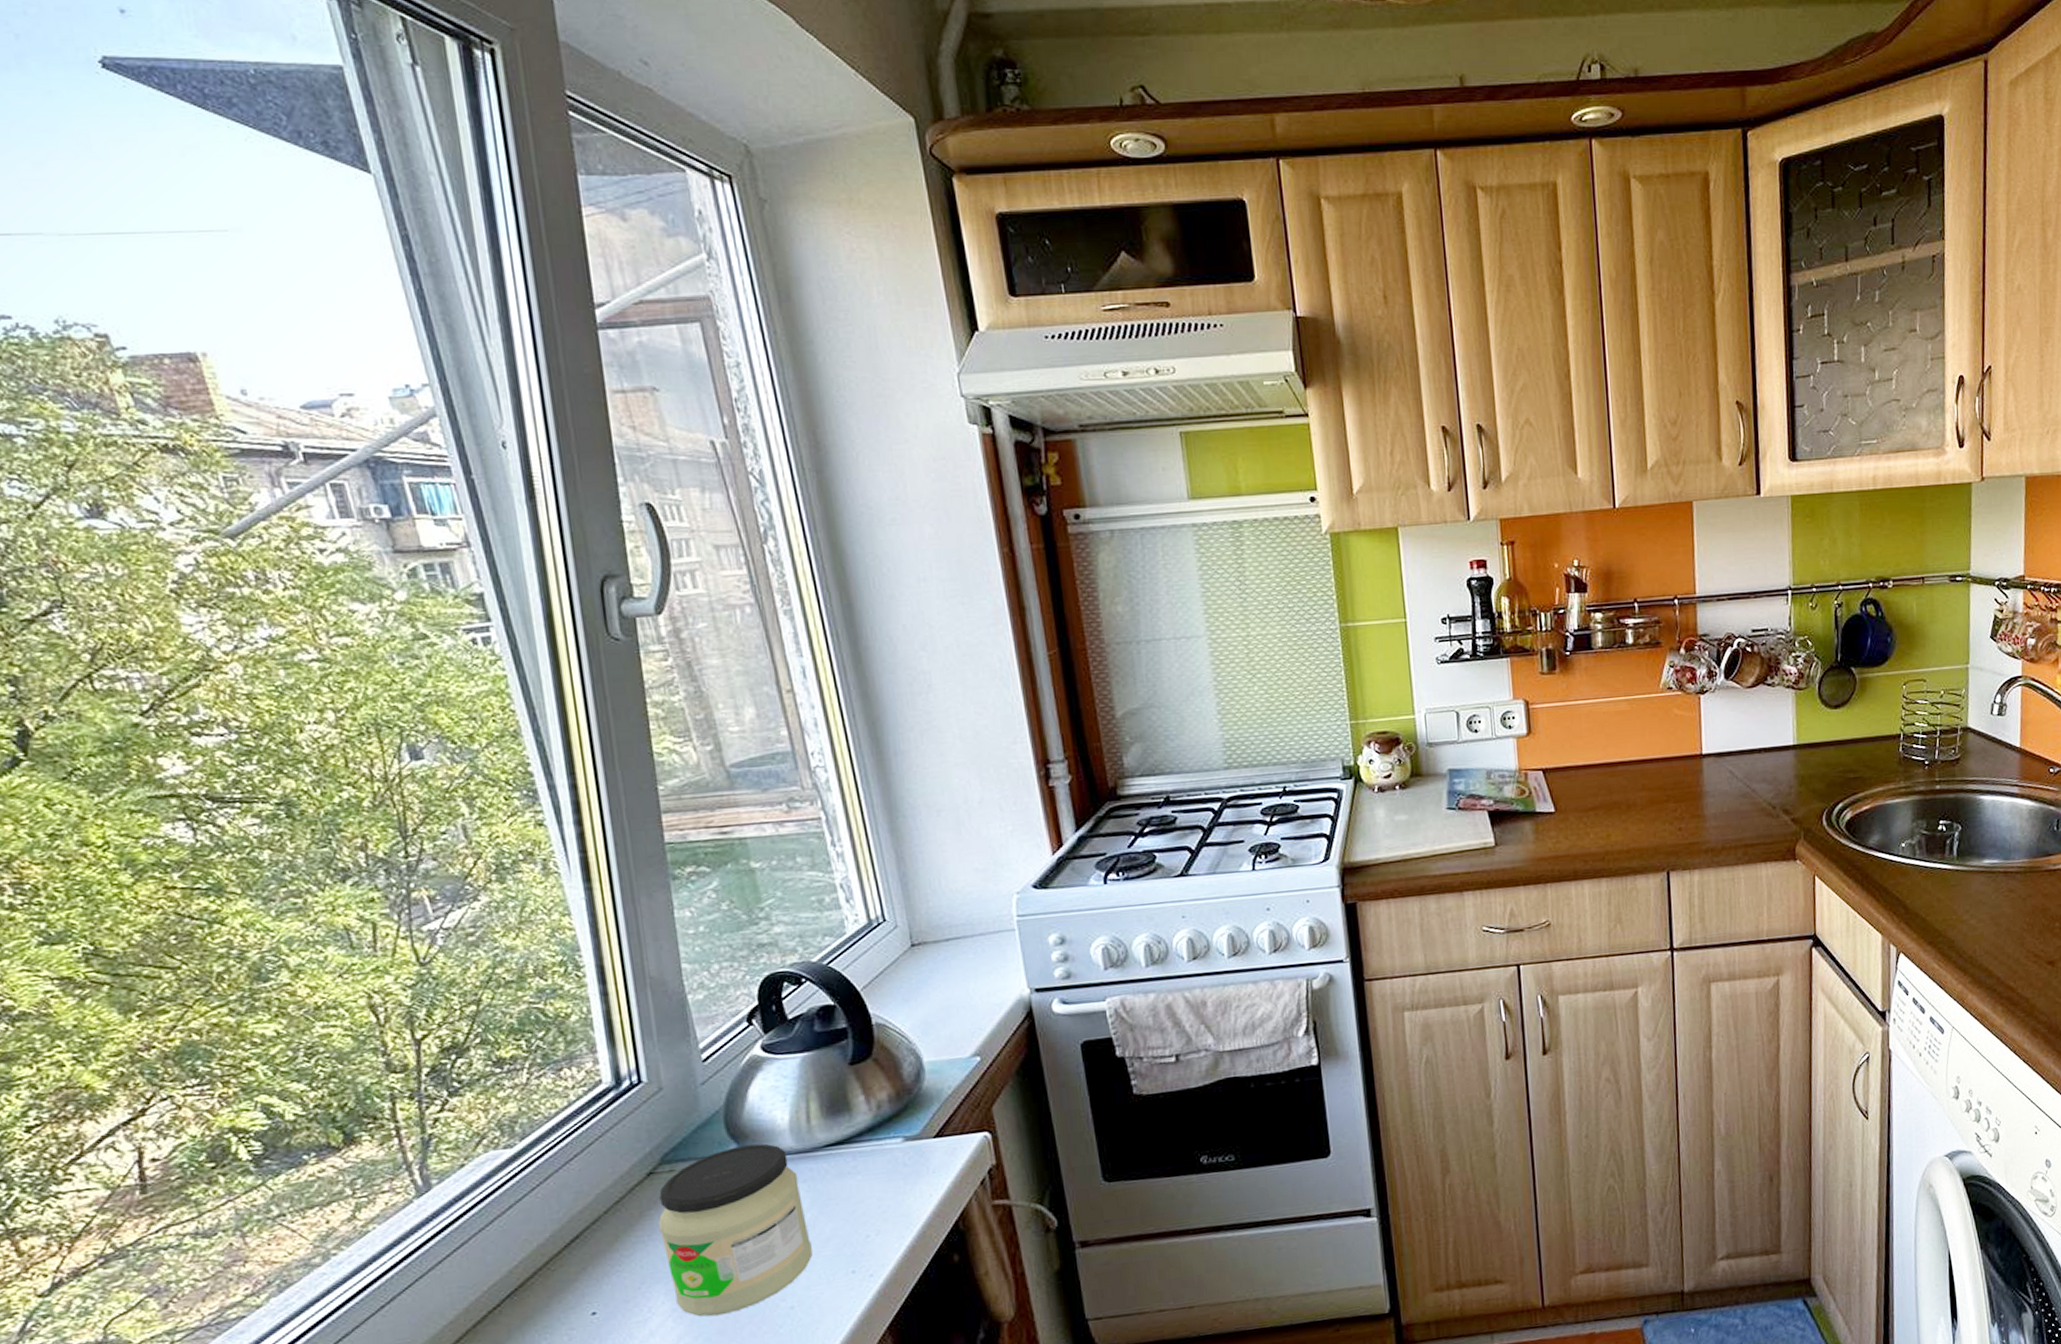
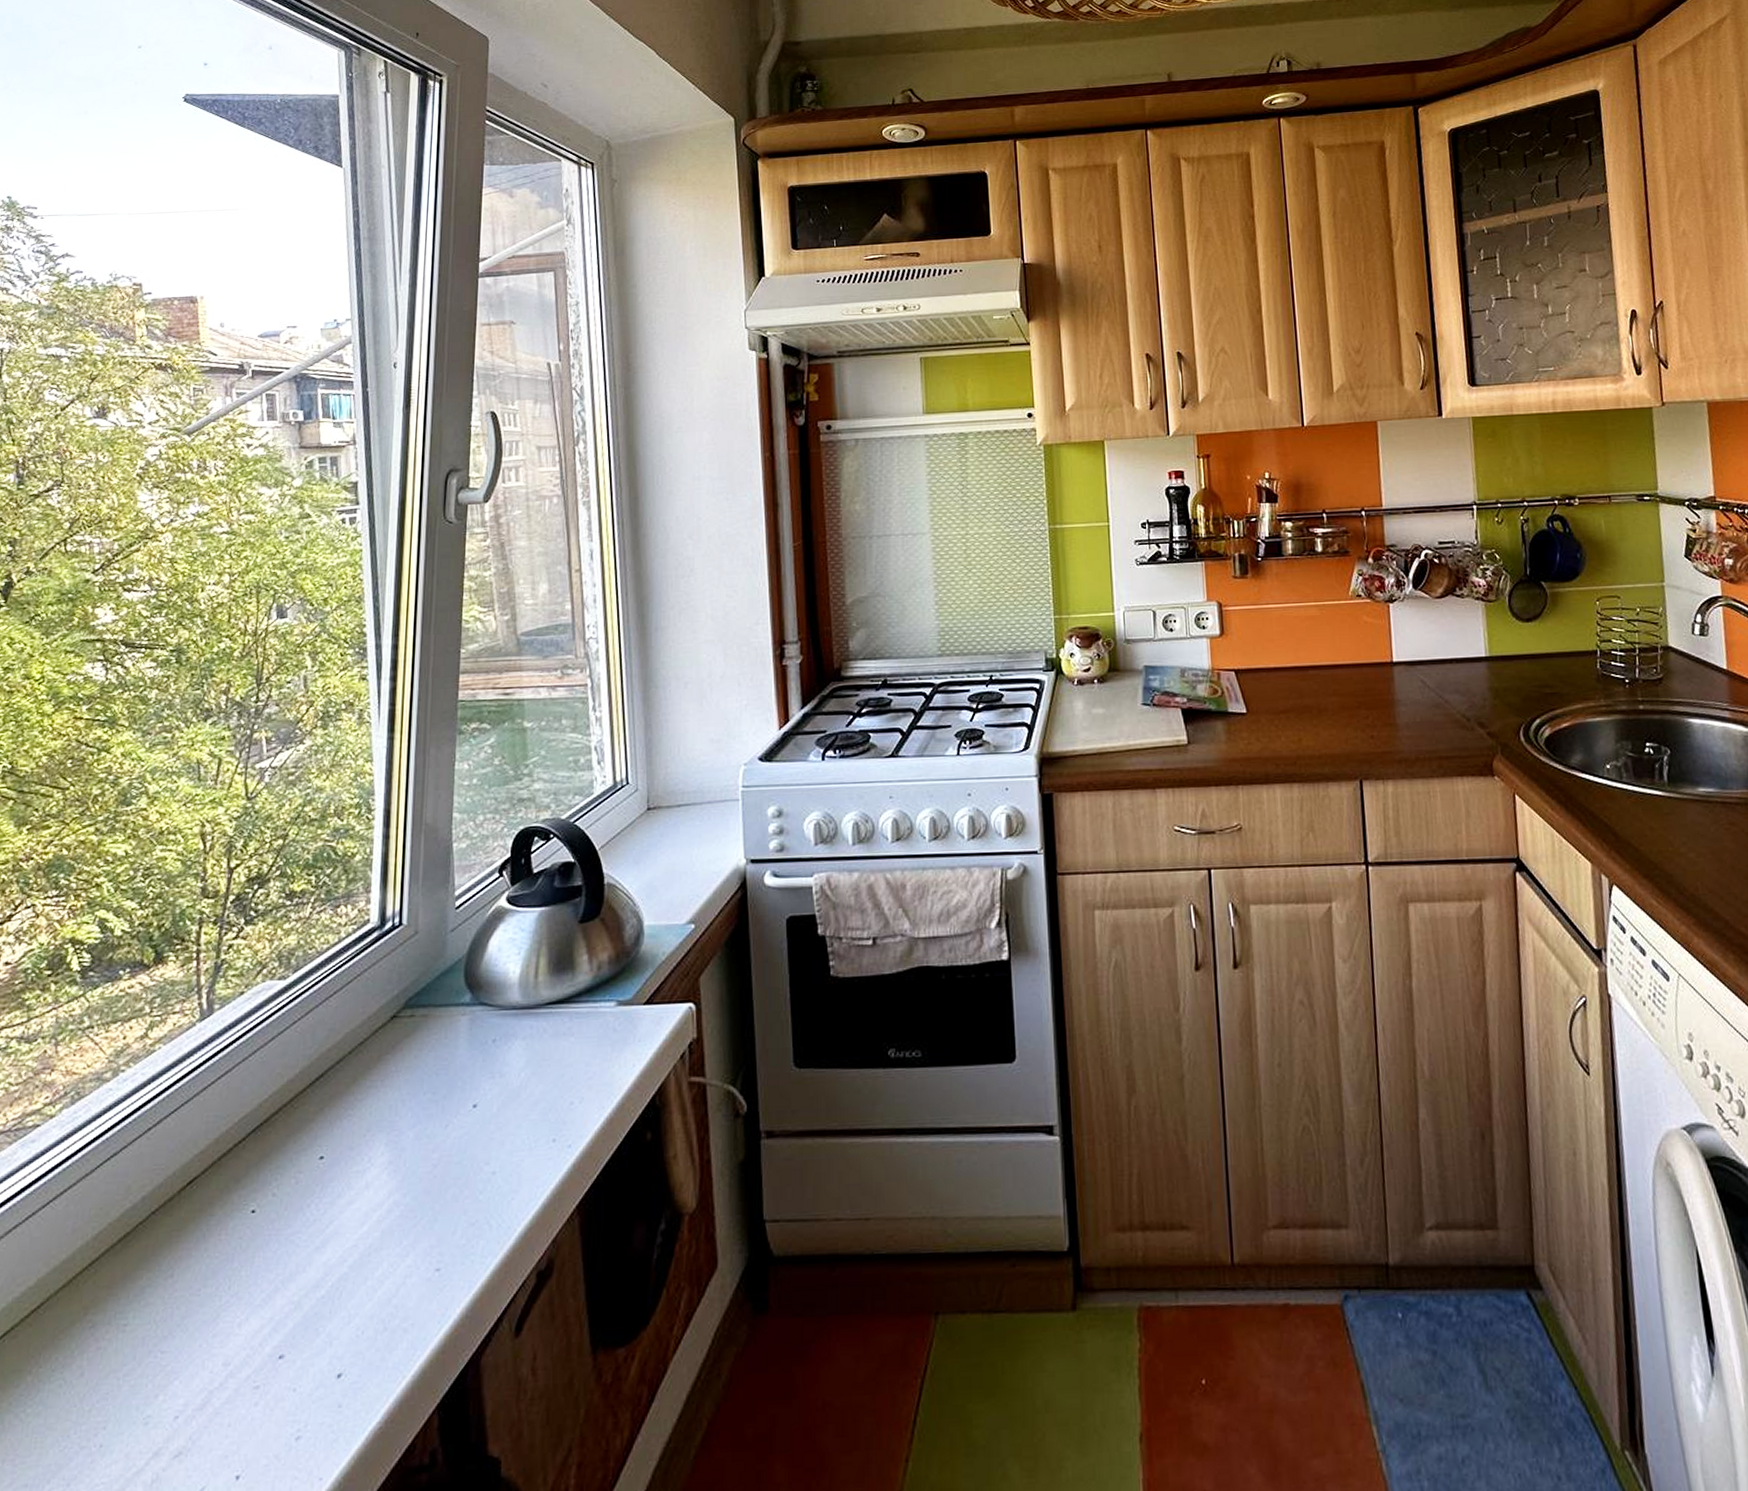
jar: present [658,1143,813,1317] -> none [391,996,521,1174]

